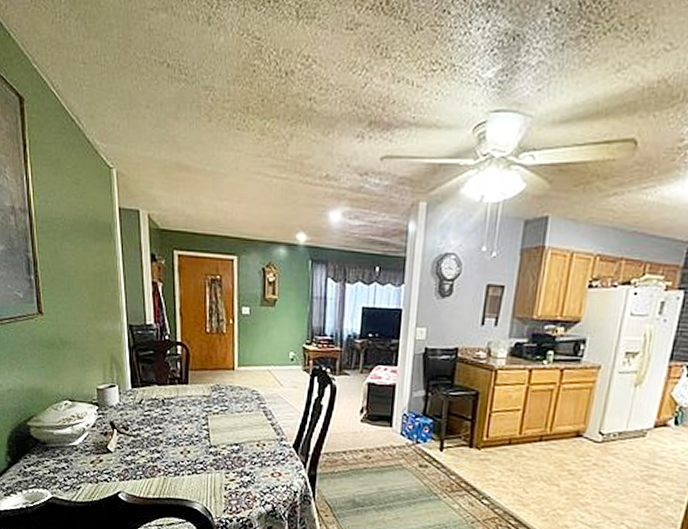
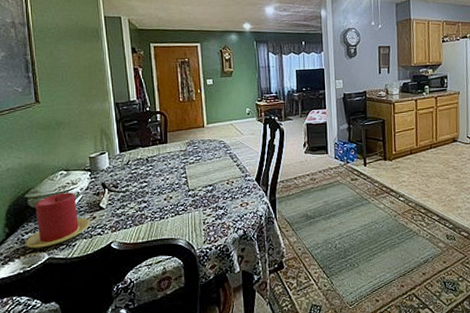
candle: none [27,426,97,485] -> present [25,192,91,249]

